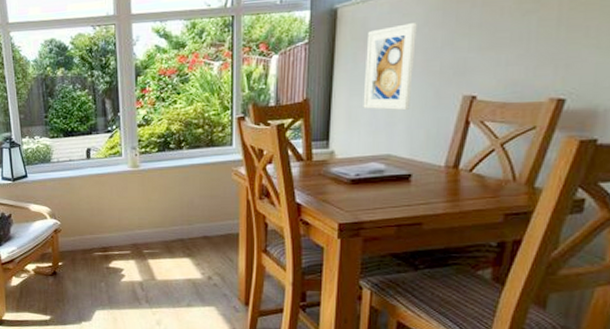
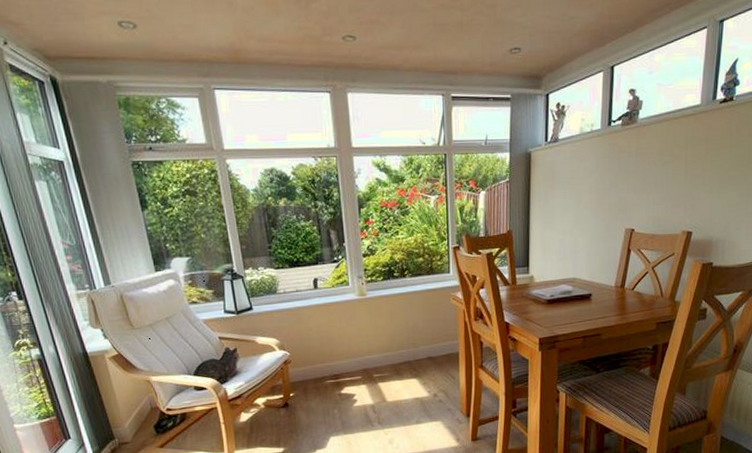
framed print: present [363,23,417,111] -> none [553,168,591,241]

